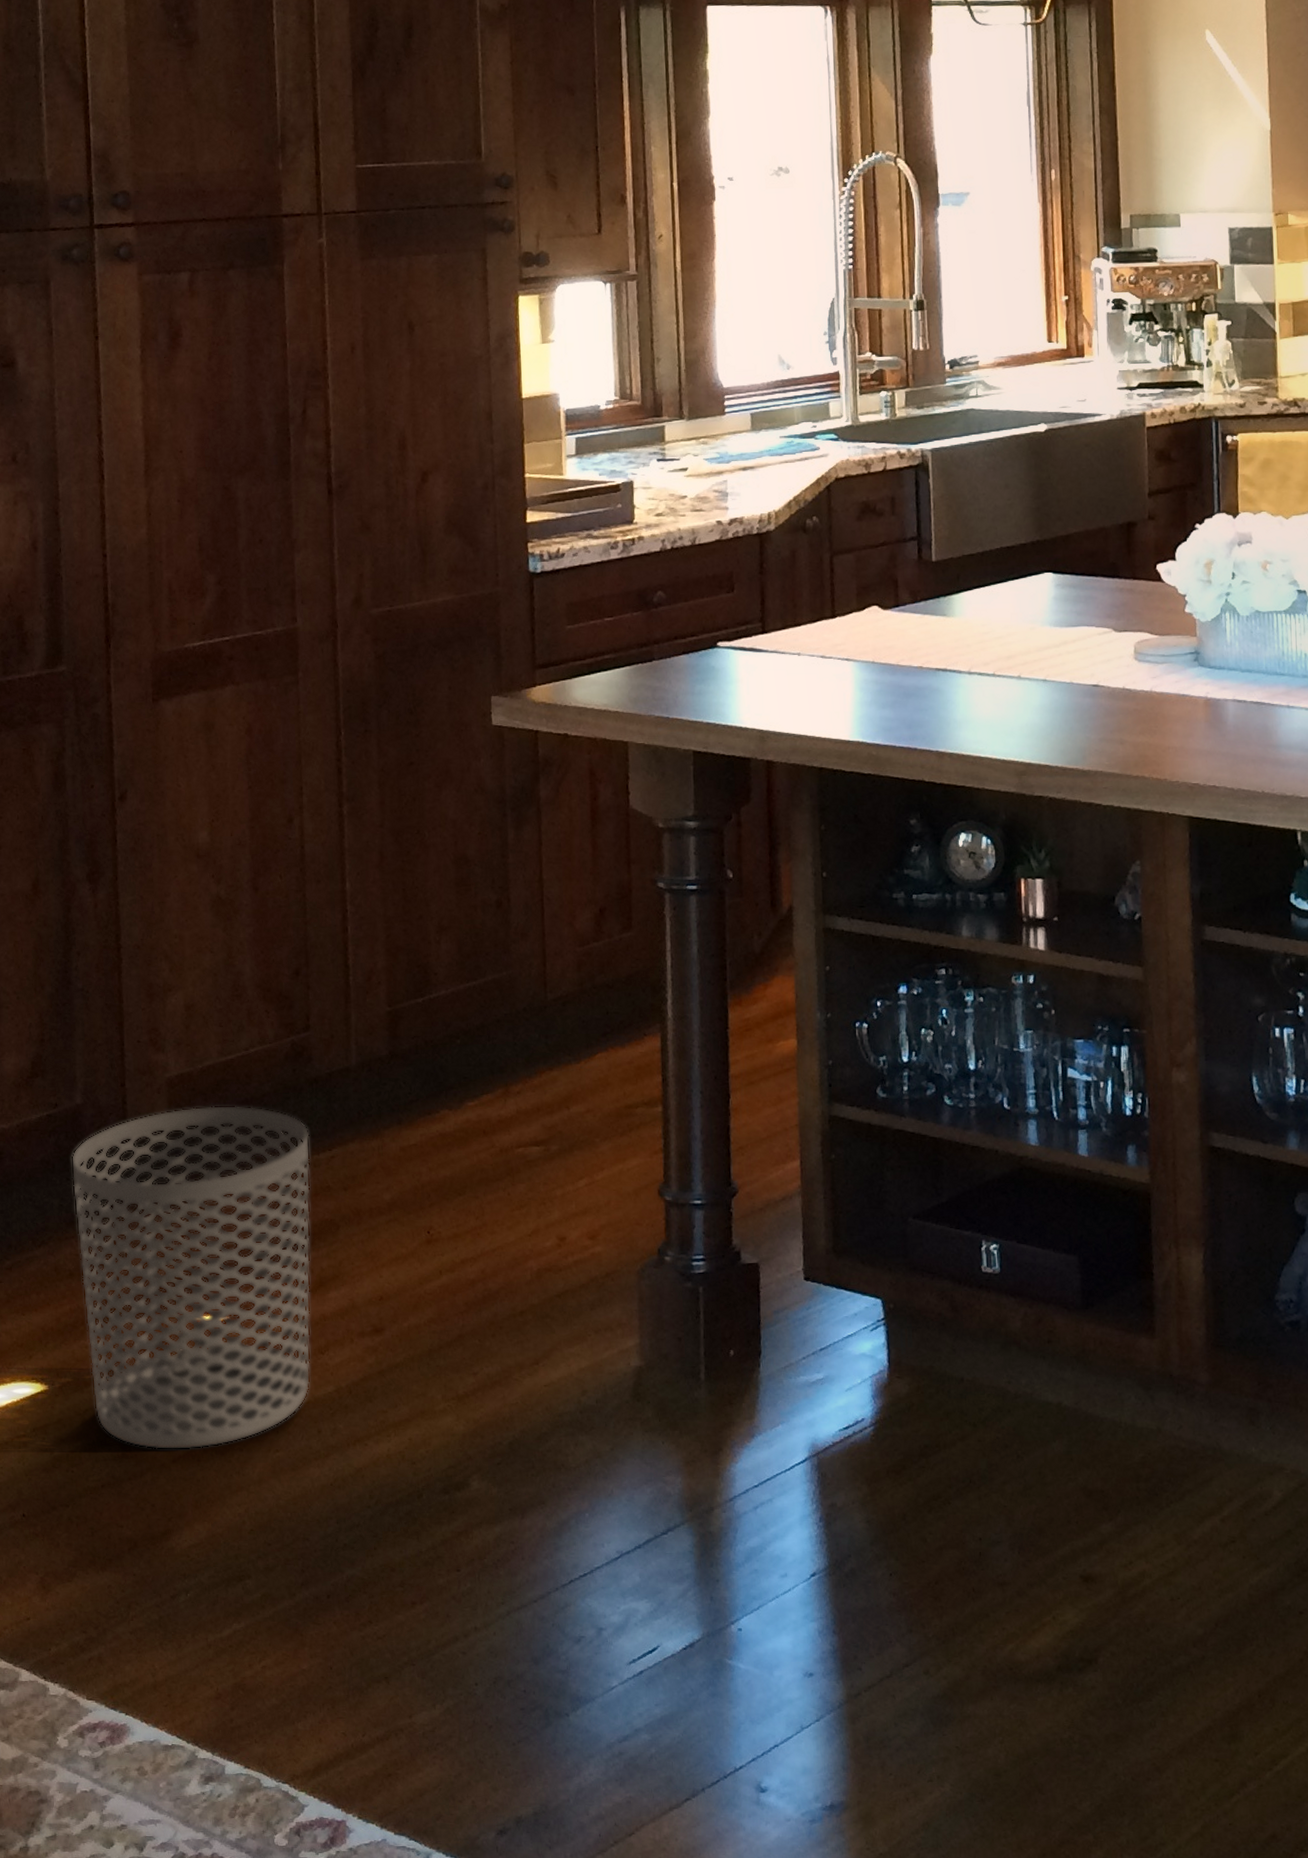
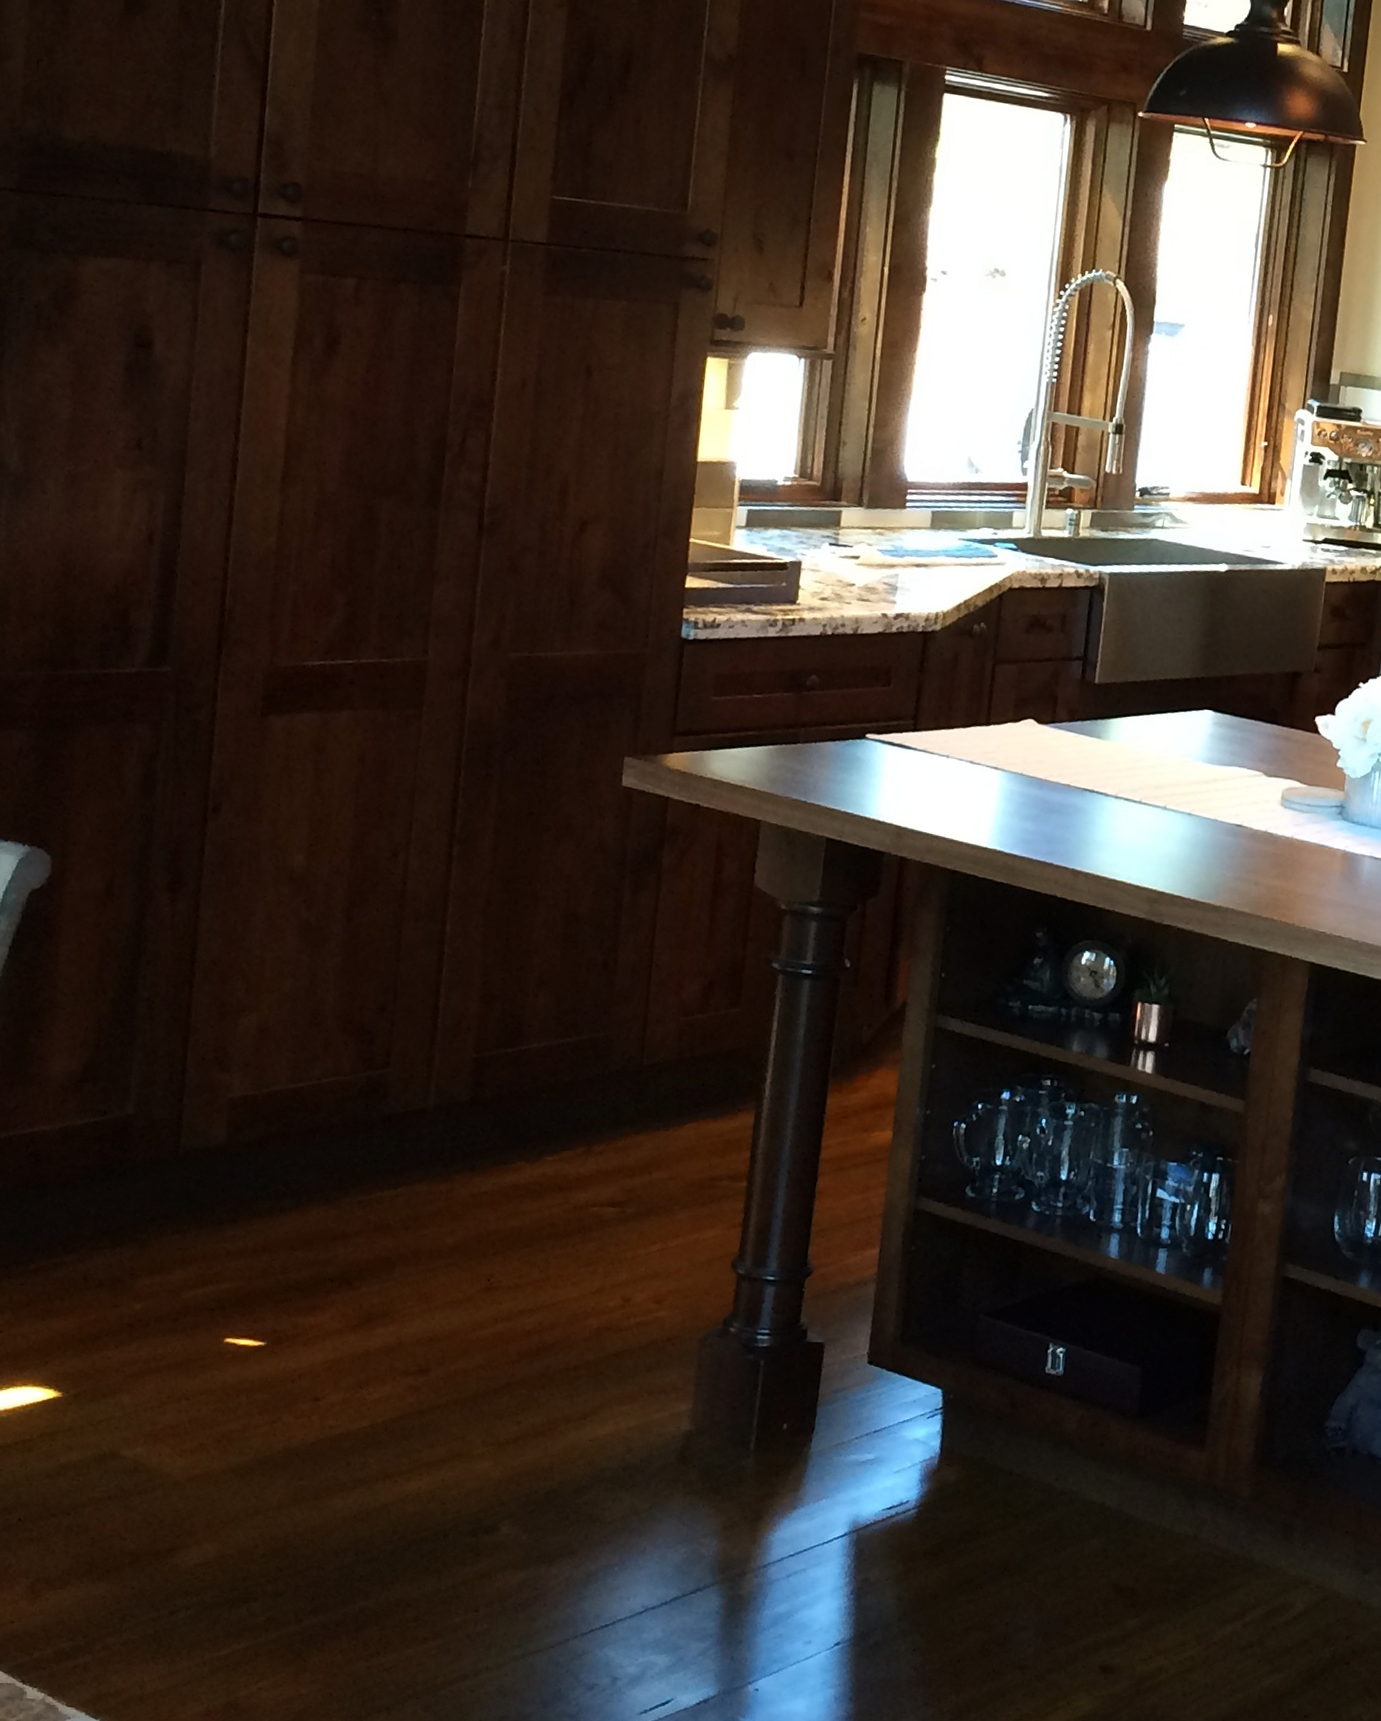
waste bin: present [71,1105,311,1450] -> none [109,1130,376,1470]

